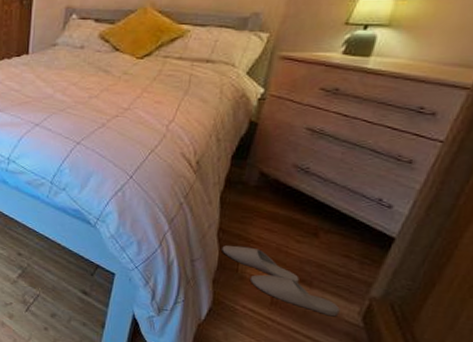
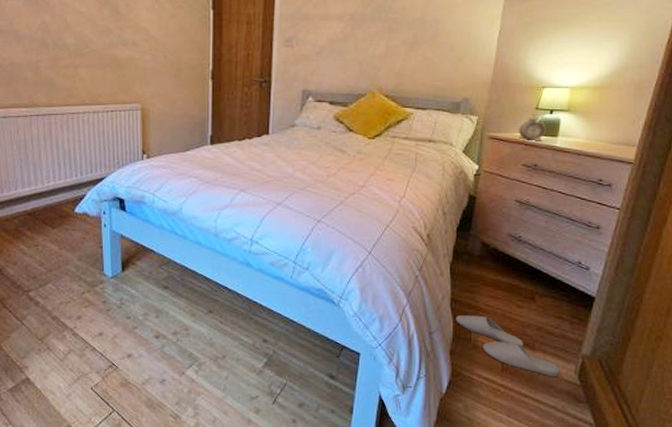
alarm clock: none [318,27,356,64] -> present [518,112,546,143]

